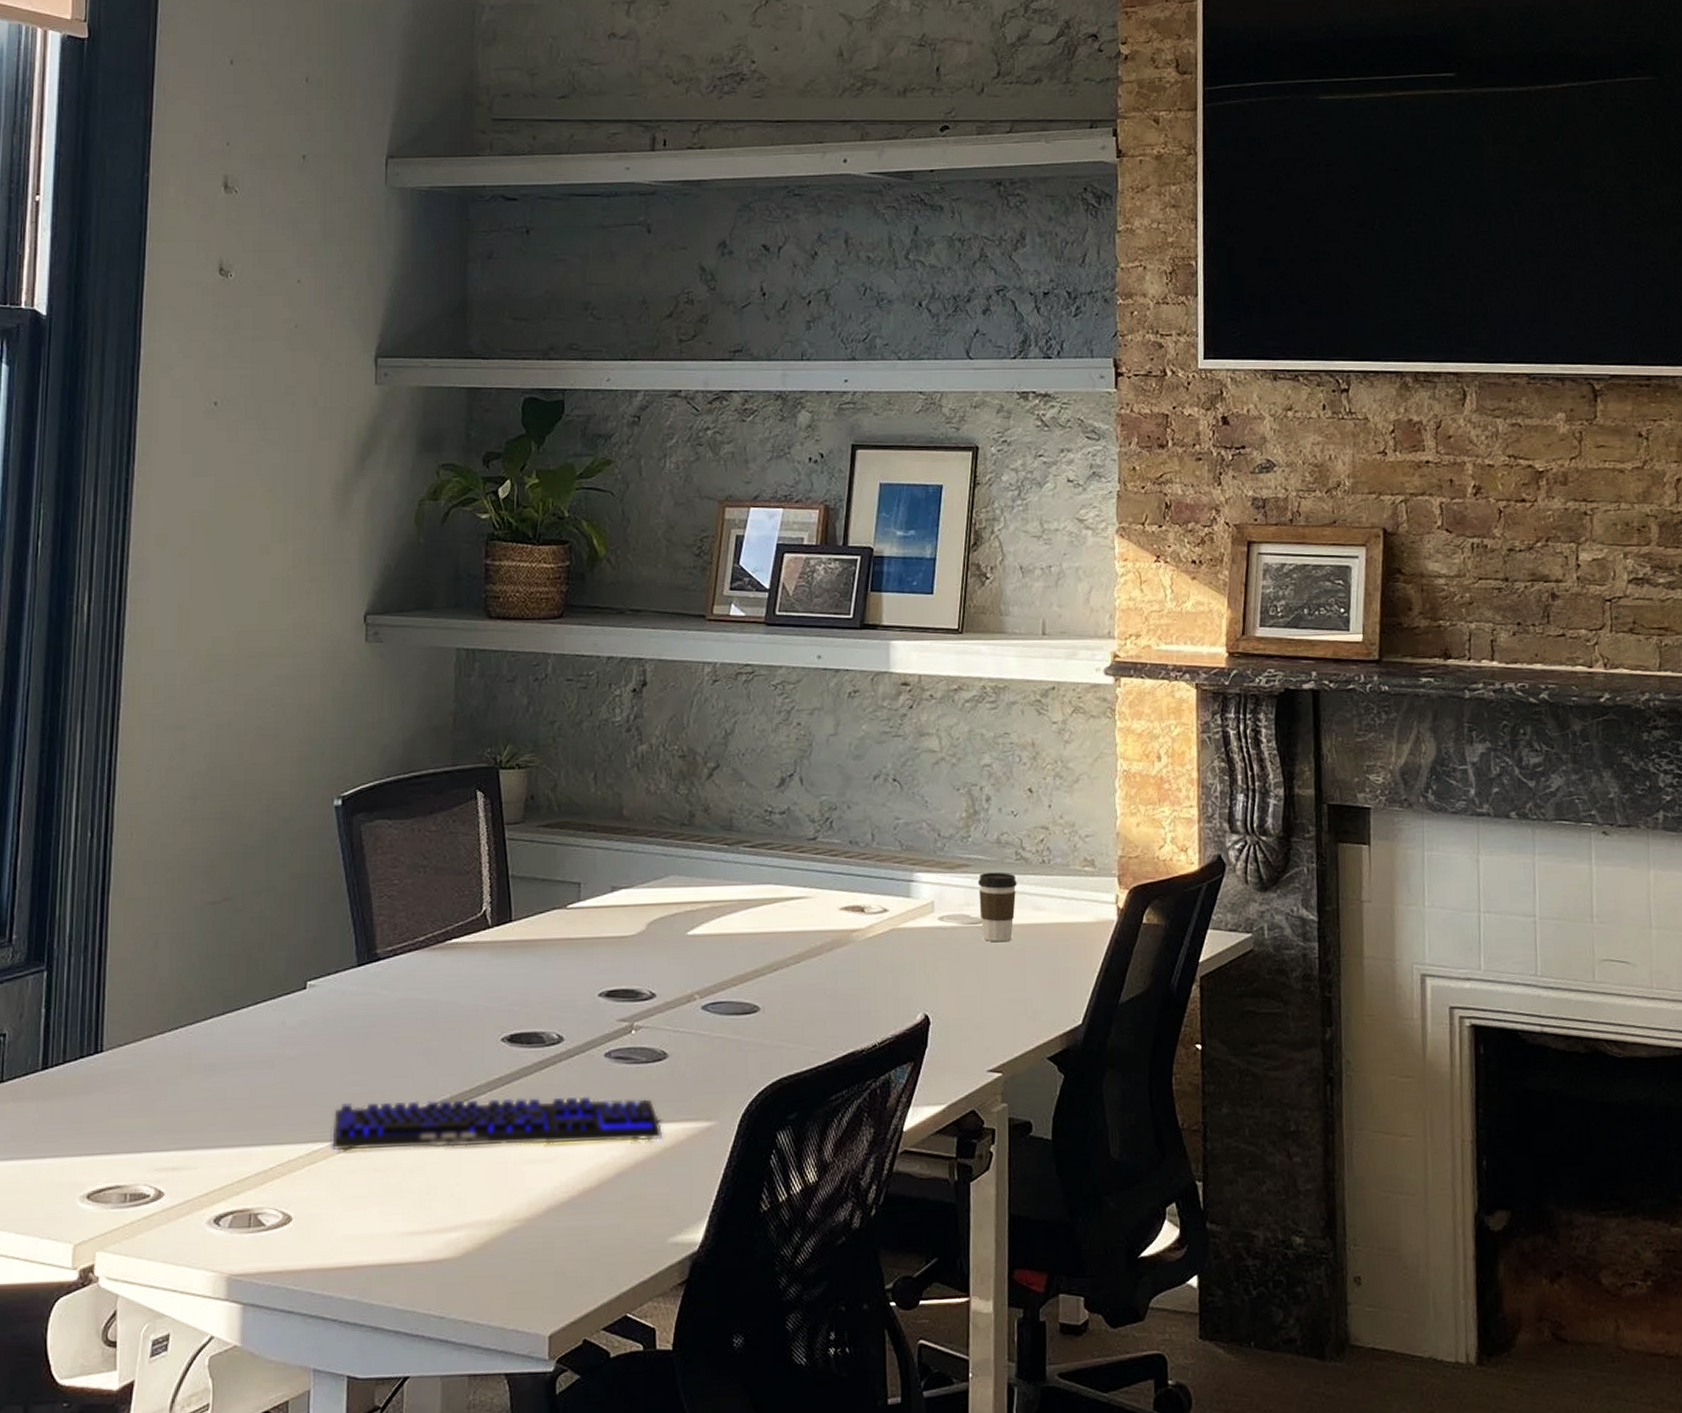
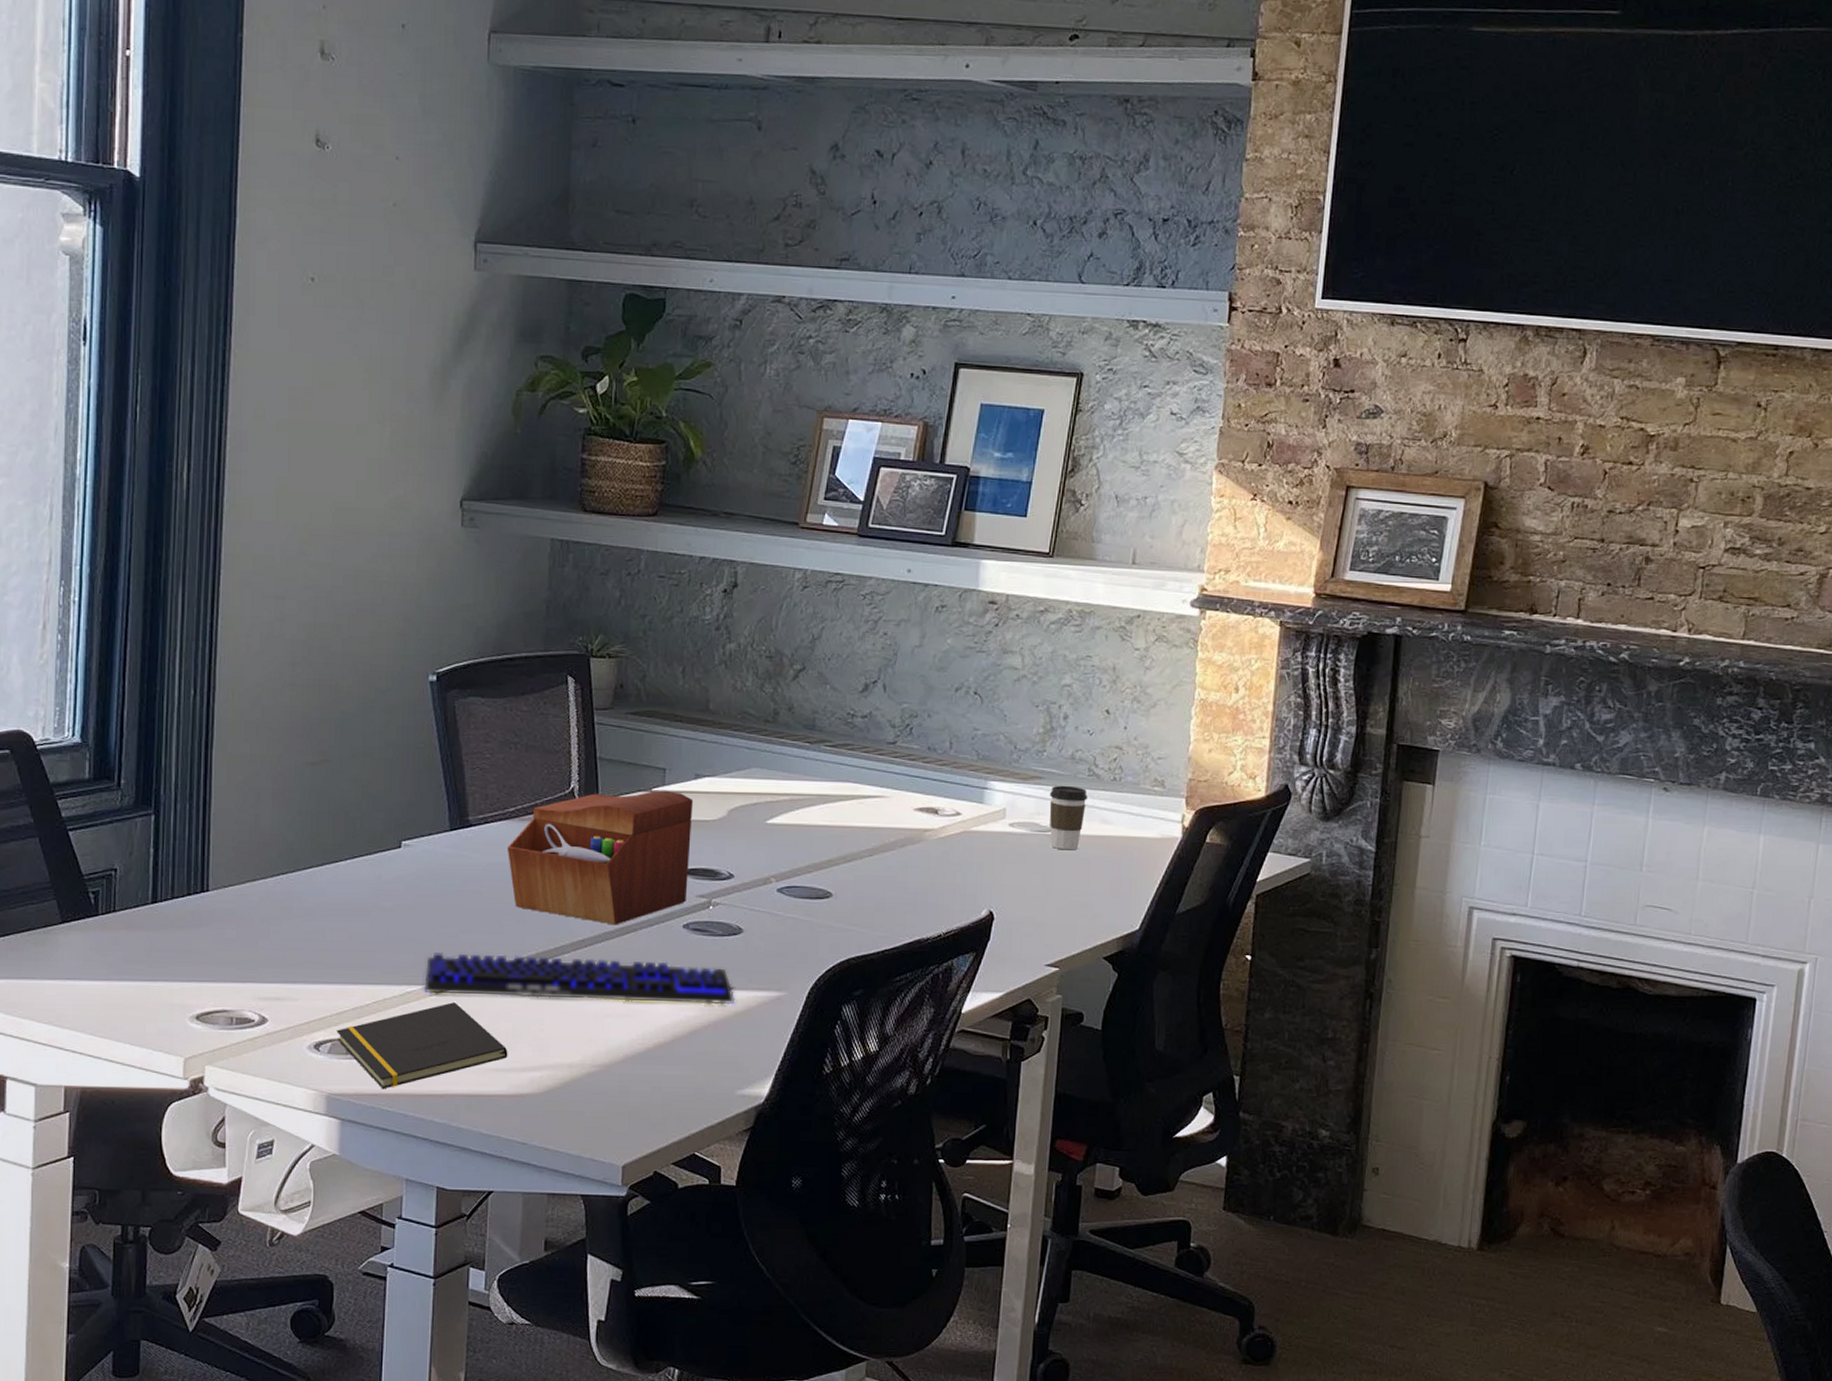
notepad: none [238,1159,423,1266] -> present [336,1002,508,1090]
sewing box: none [417,907,611,1059] -> present [506,791,694,925]

